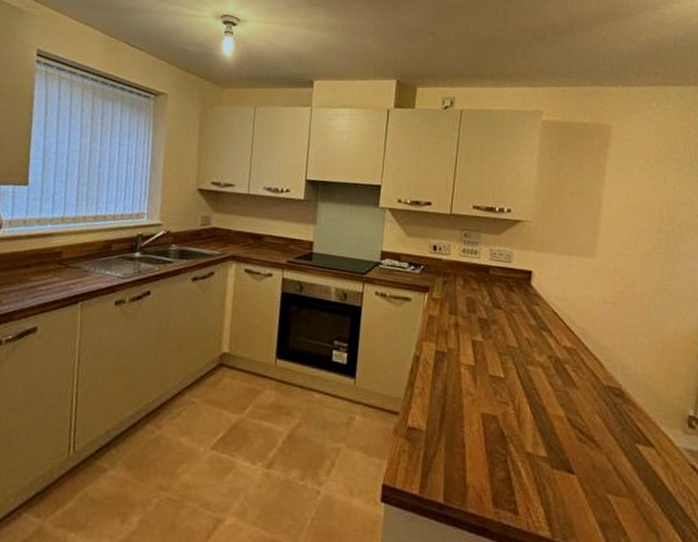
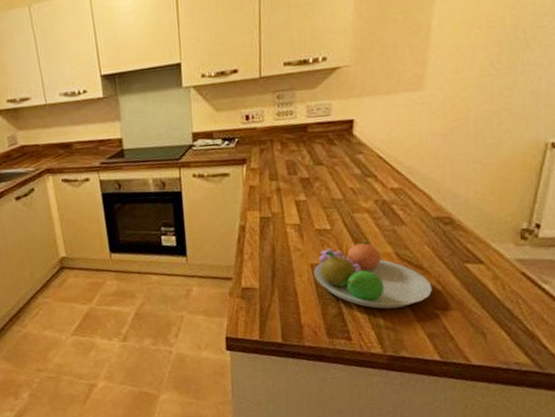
fruit bowl: none [483,398,603,484] -> present [313,241,432,309]

